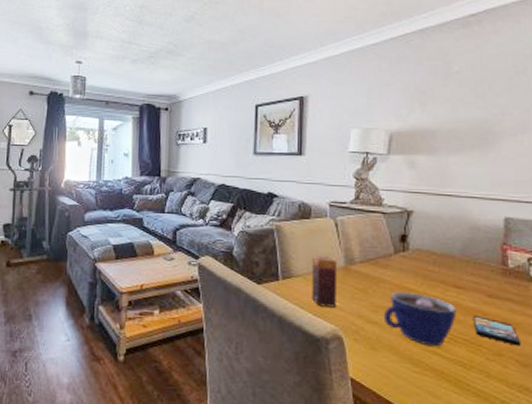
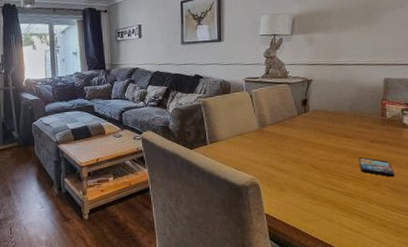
candle: present [312,255,338,308] -> none [233,122,254,162]
cup: present [383,292,457,347] -> none [290,144,346,184]

